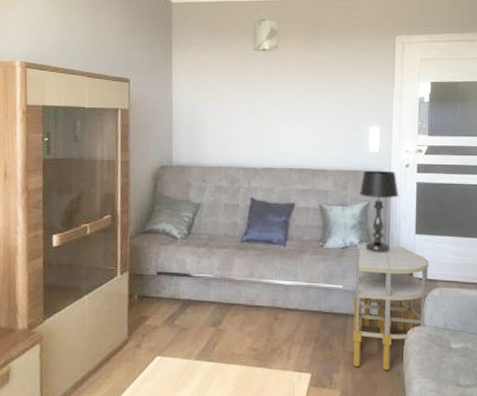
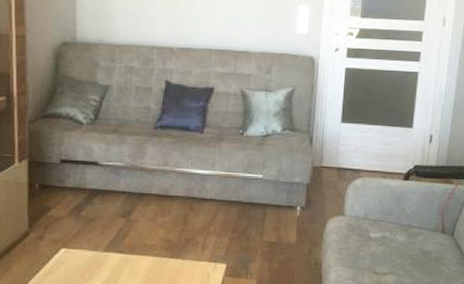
shelving unit: present [352,244,429,370] -> none [270,132,354,259]
table lamp: present [360,170,399,253] -> none [285,53,327,142]

